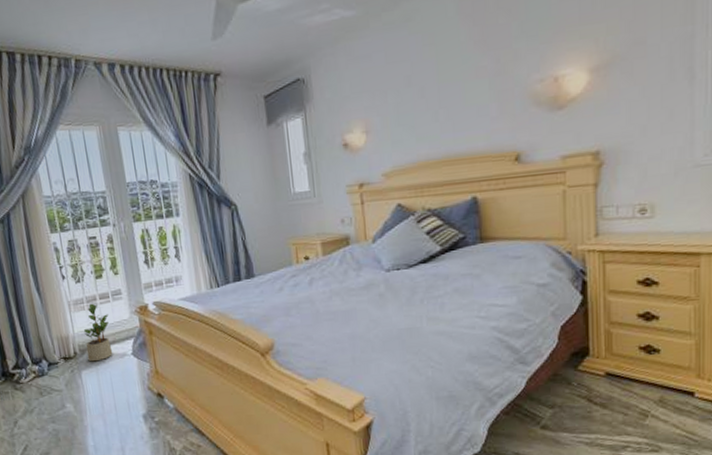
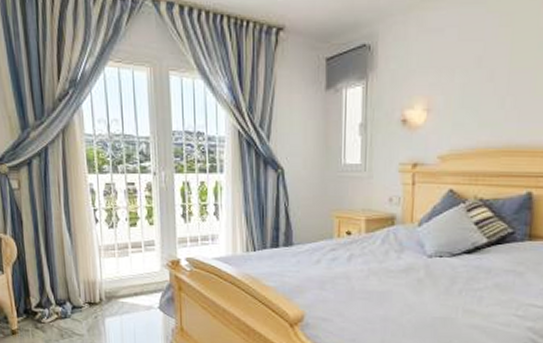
potted plant: present [83,303,113,362] -> none [111,251,139,311]

